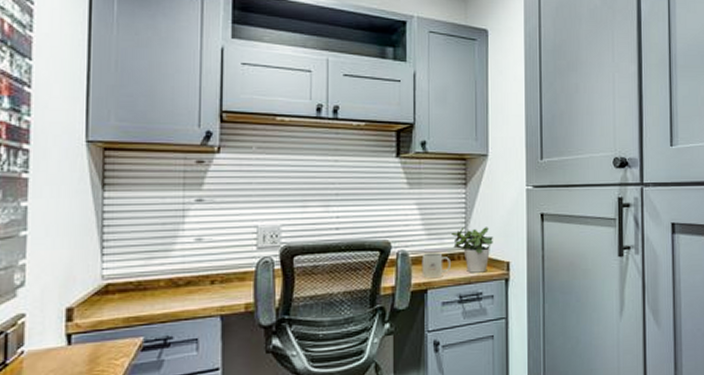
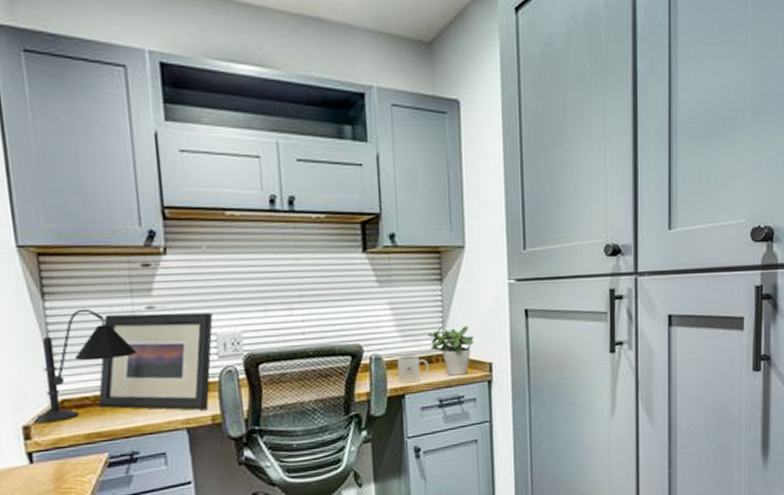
desk lamp: none [76,199,182,306] -> present [32,308,137,424]
picture frame: none [140,205,255,298] -> present [98,312,213,411]

